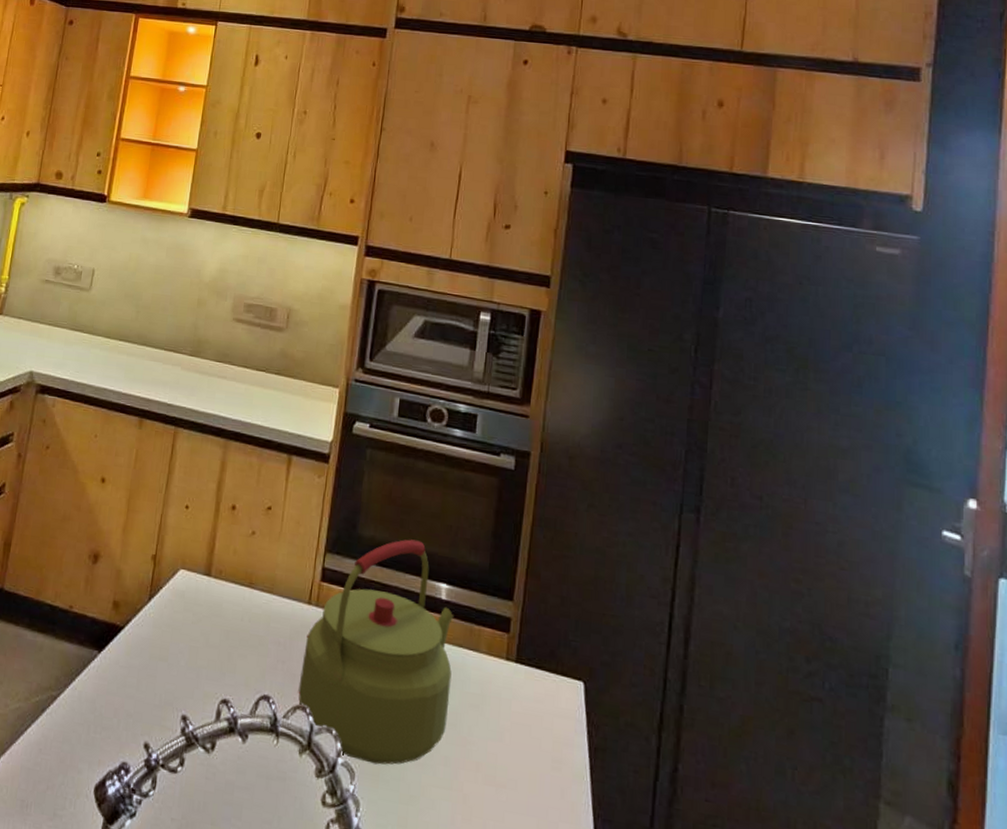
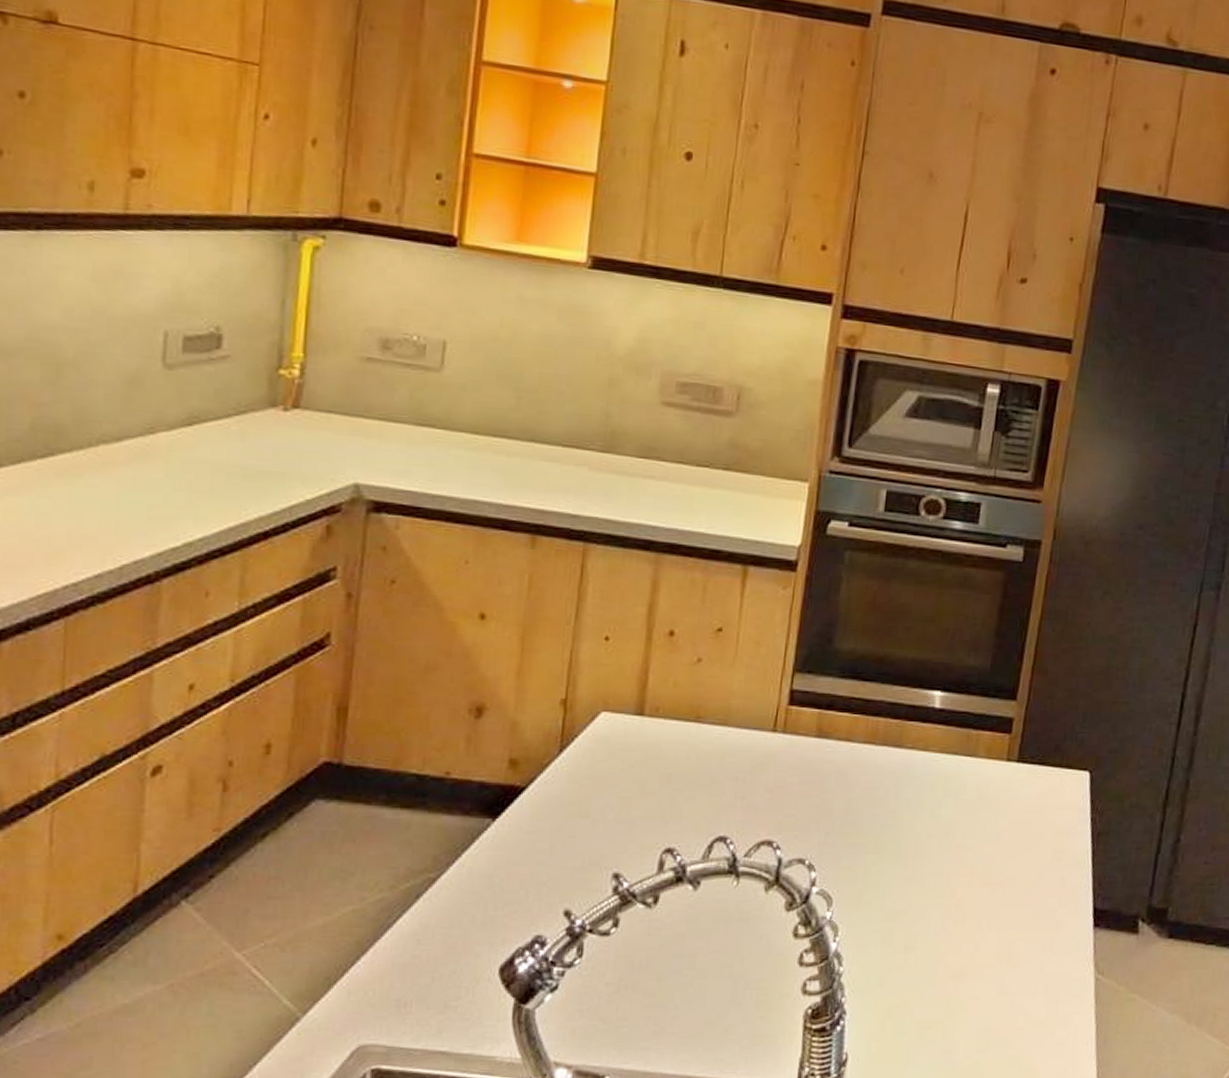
kettle: present [298,539,454,765] -> none [762,648,949,887]

